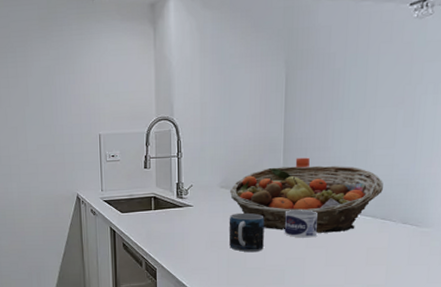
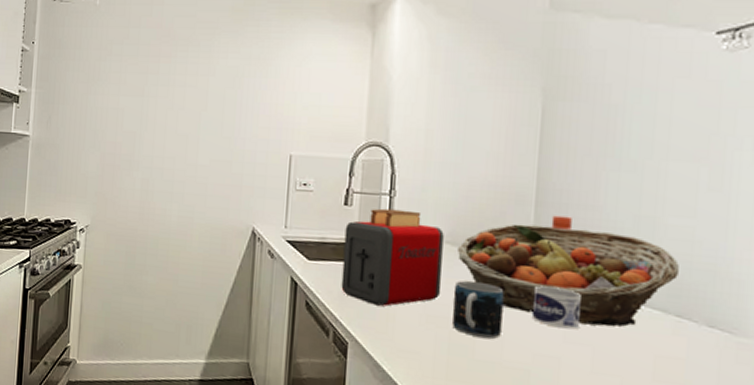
toaster: none [147,167,220,239] -> present [341,208,444,307]

